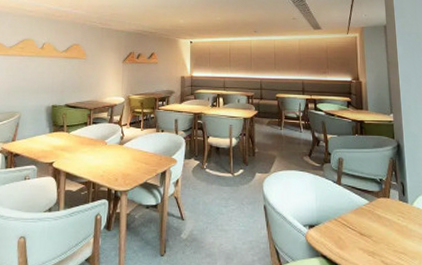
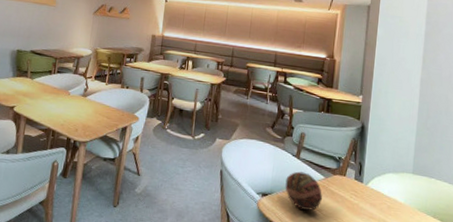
decorative ball: none [330,198,371,238] -> present [285,171,323,211]

